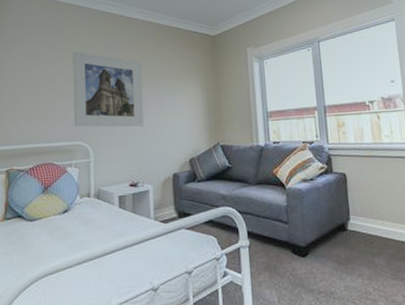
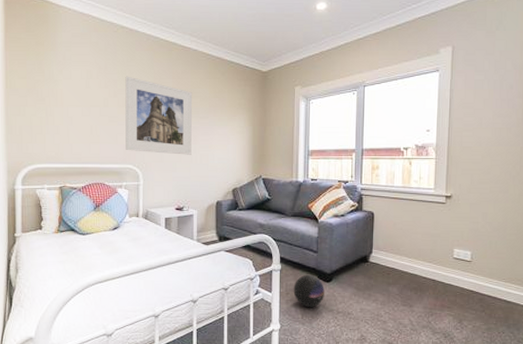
ball: none [265,249,302,289] -> present [293,274,324,308]

